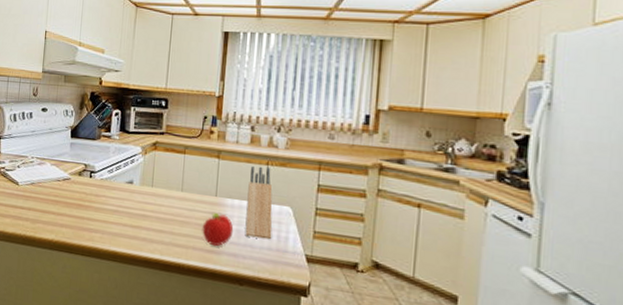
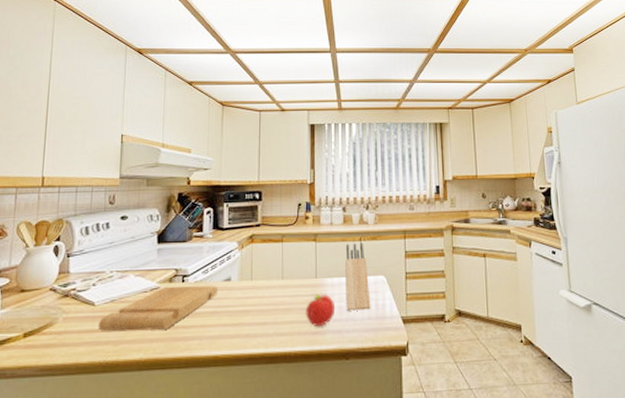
cutting board: none [20,179,121,218] -> present [97,285,218,331]

